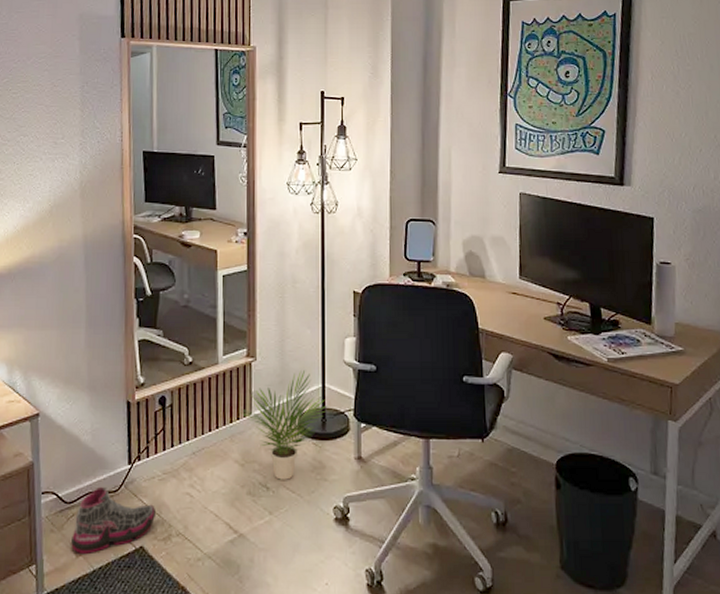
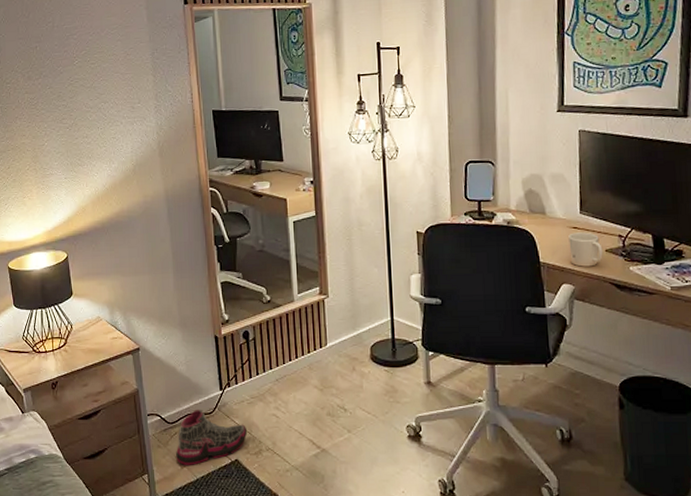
potted plant: present [240,369,329,480] -> none [316,304,399,402]
mug: none [508,298,542,335] -> present [568,232,603,267]

